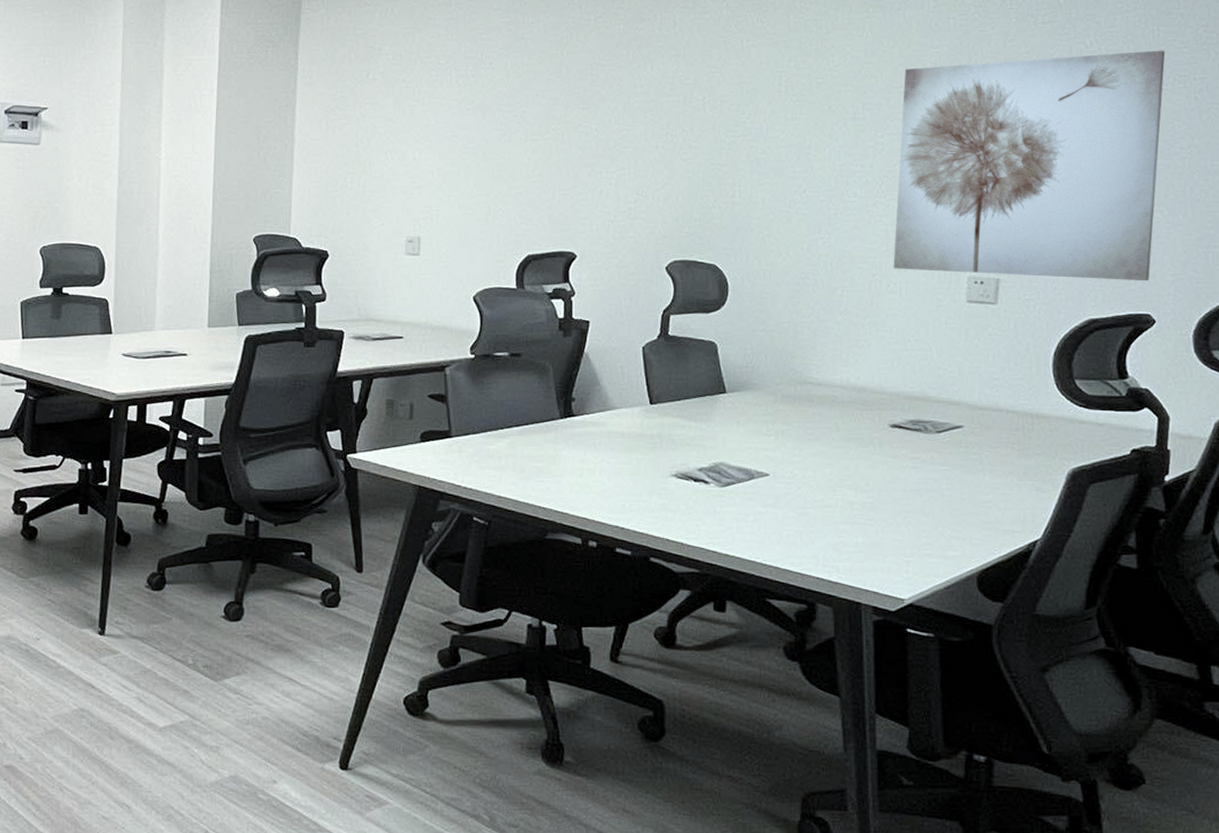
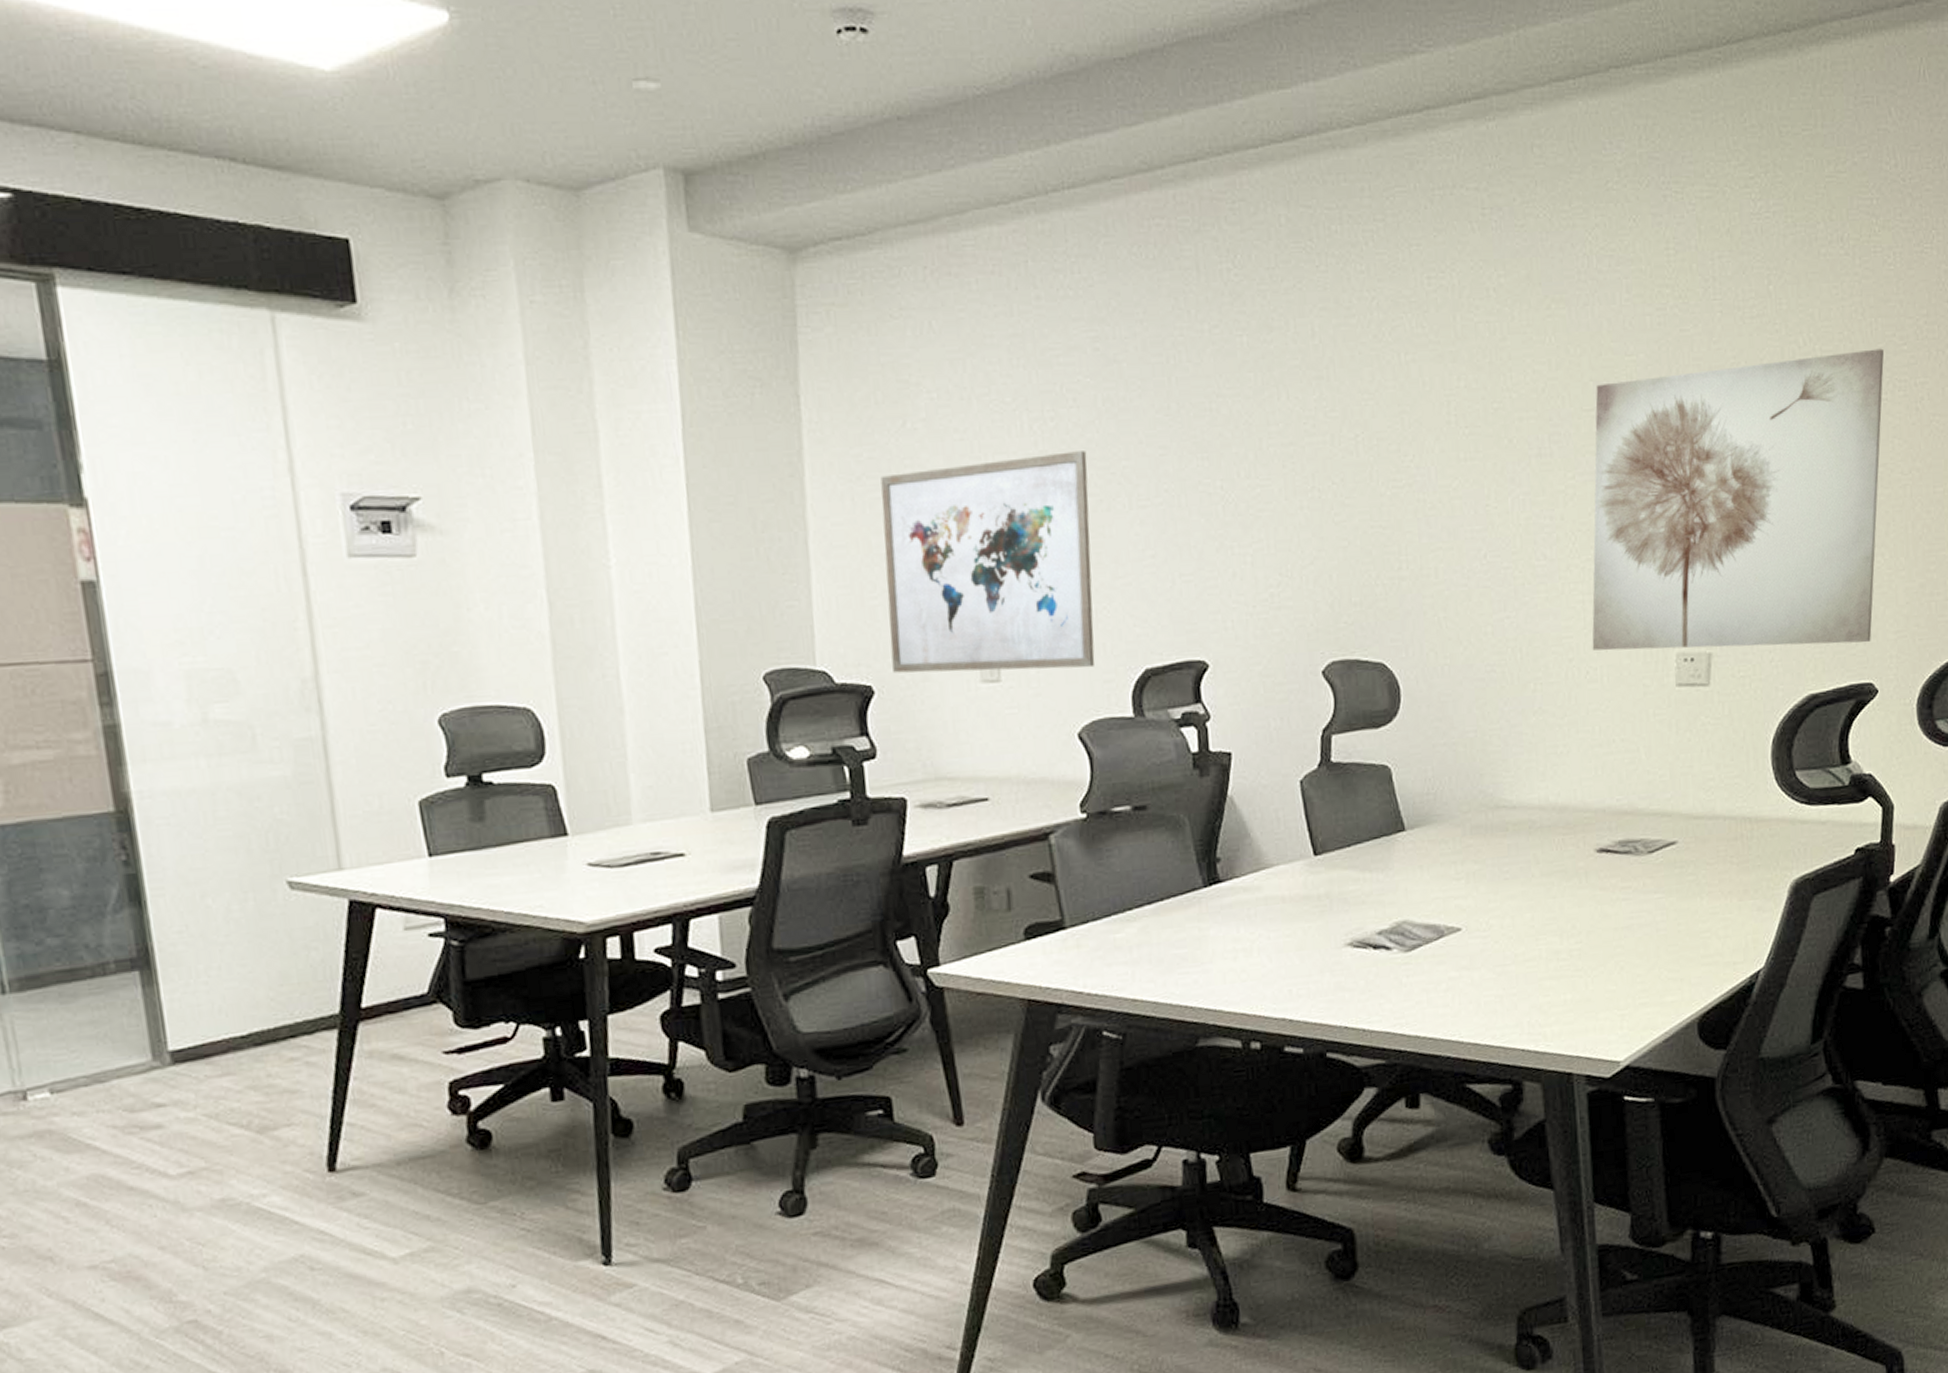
wall art: none [343,99,497,251] -> present [880,451,1095,674]

